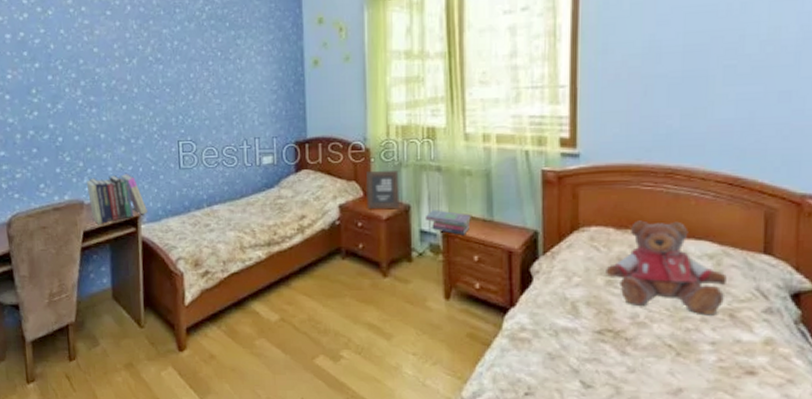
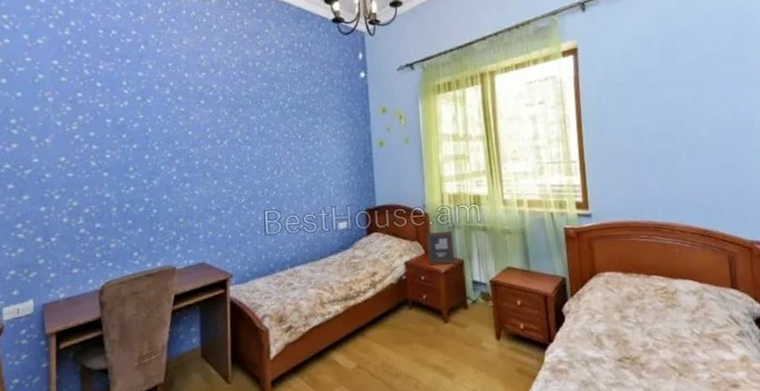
books: present [86,173,149,225] -> none [178,240,237,289]
books: present [425,210,471,235] -> none [476,263,513,284]
teddy bear: present [606,220,727,316] -> none [619,265,708,341]

